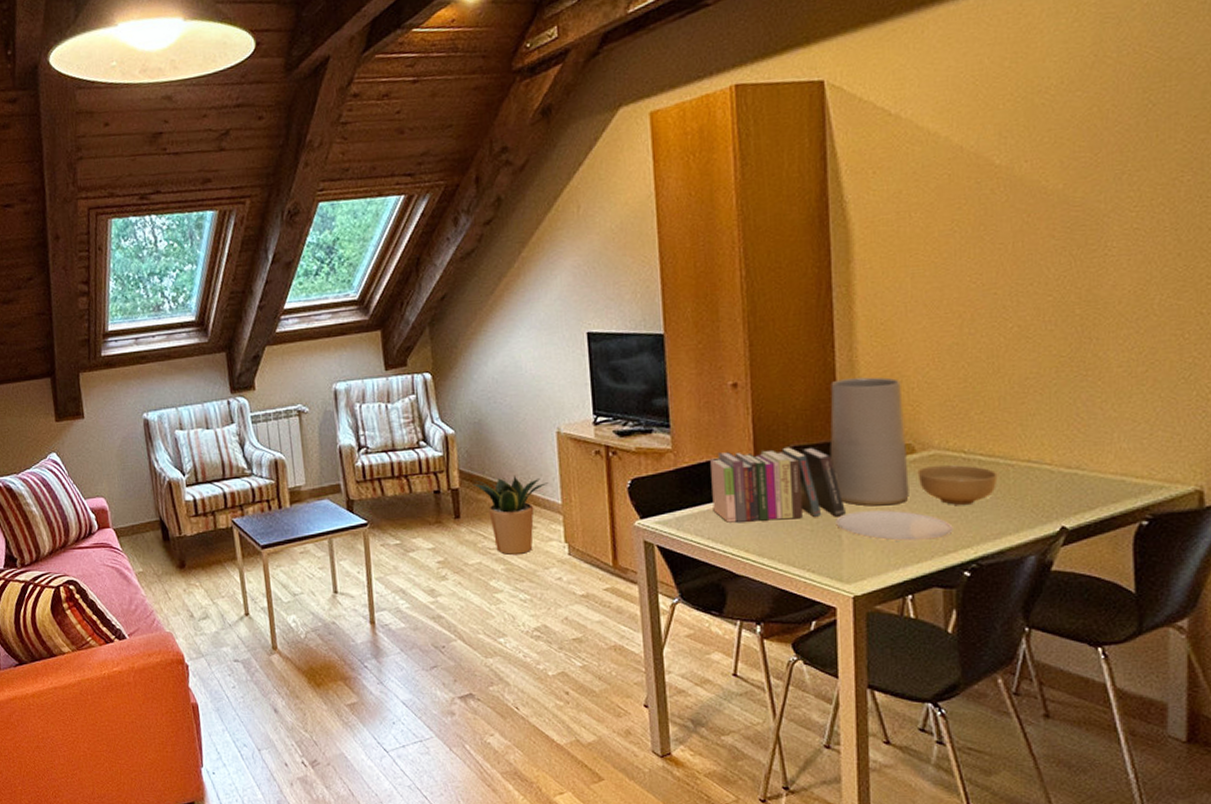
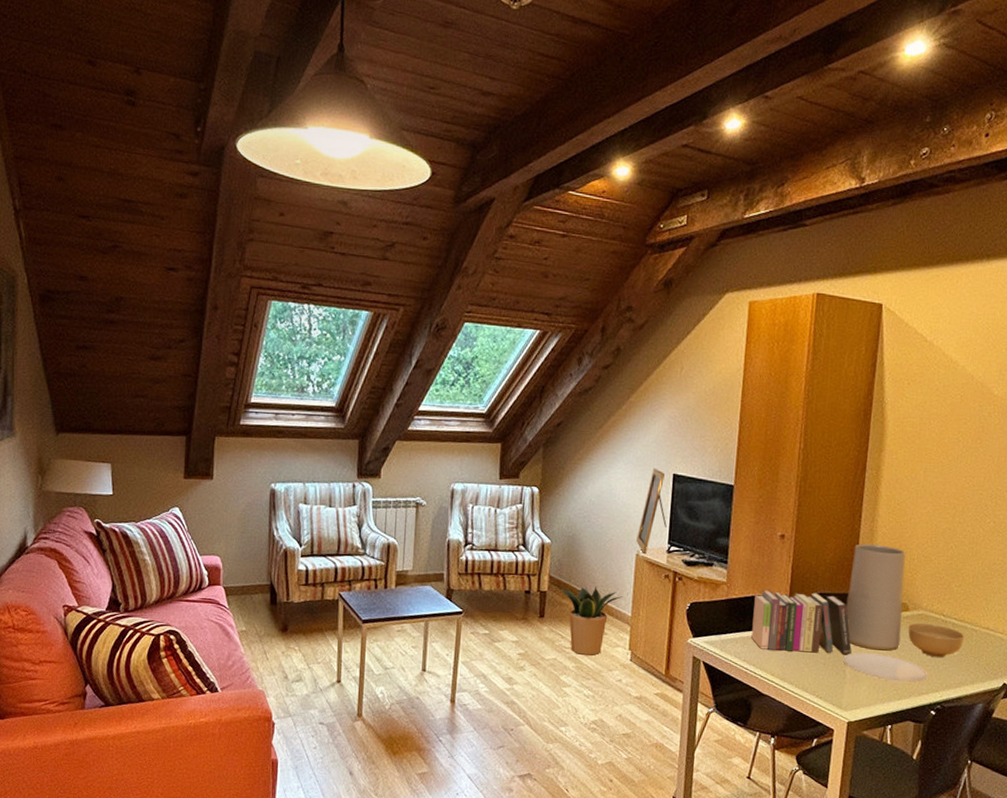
picture frame: none [554,328,588,430] -> present [636,467,667,553]

